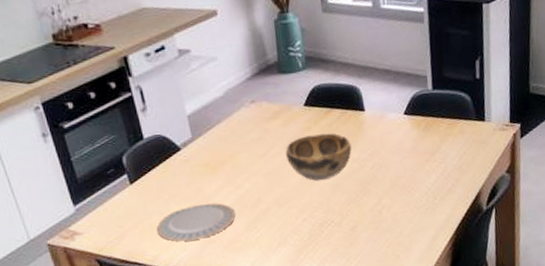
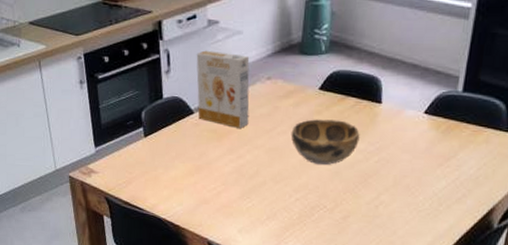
plate: present [156,203,236,242] -> none [159,166,232,198]
cereal box: none [172,81,241,158] -> present [196,50,250,128]

